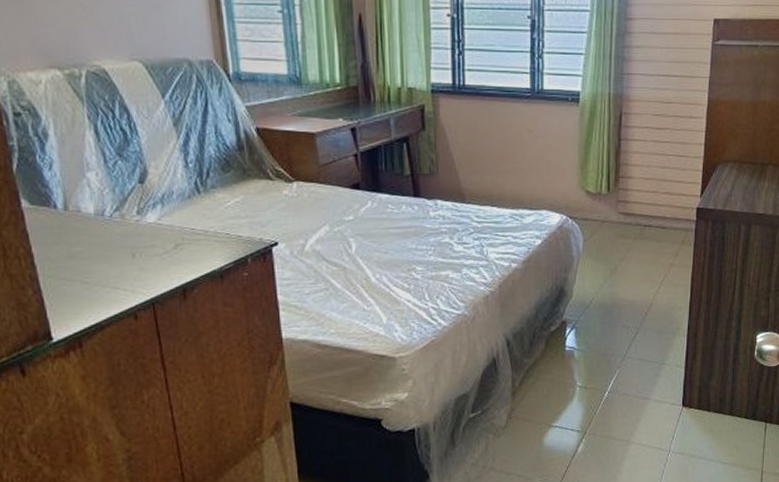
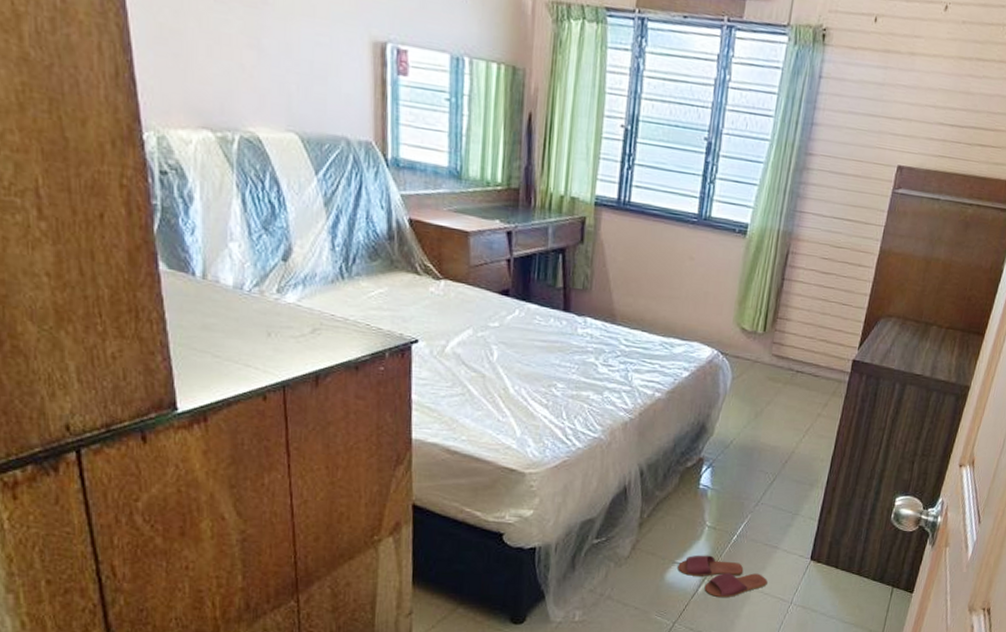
slippers: none [555,414,644,455] -> present [678,555,768,597]

